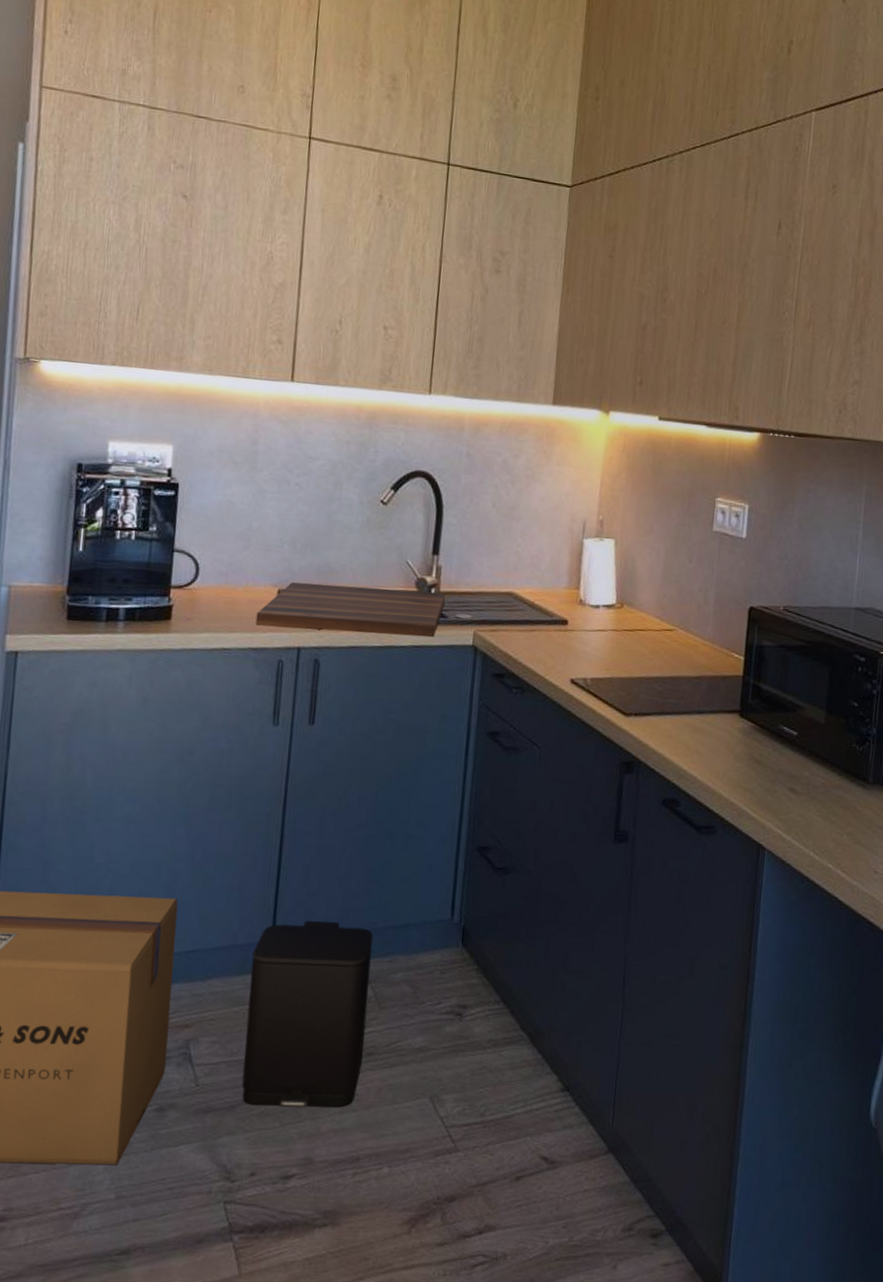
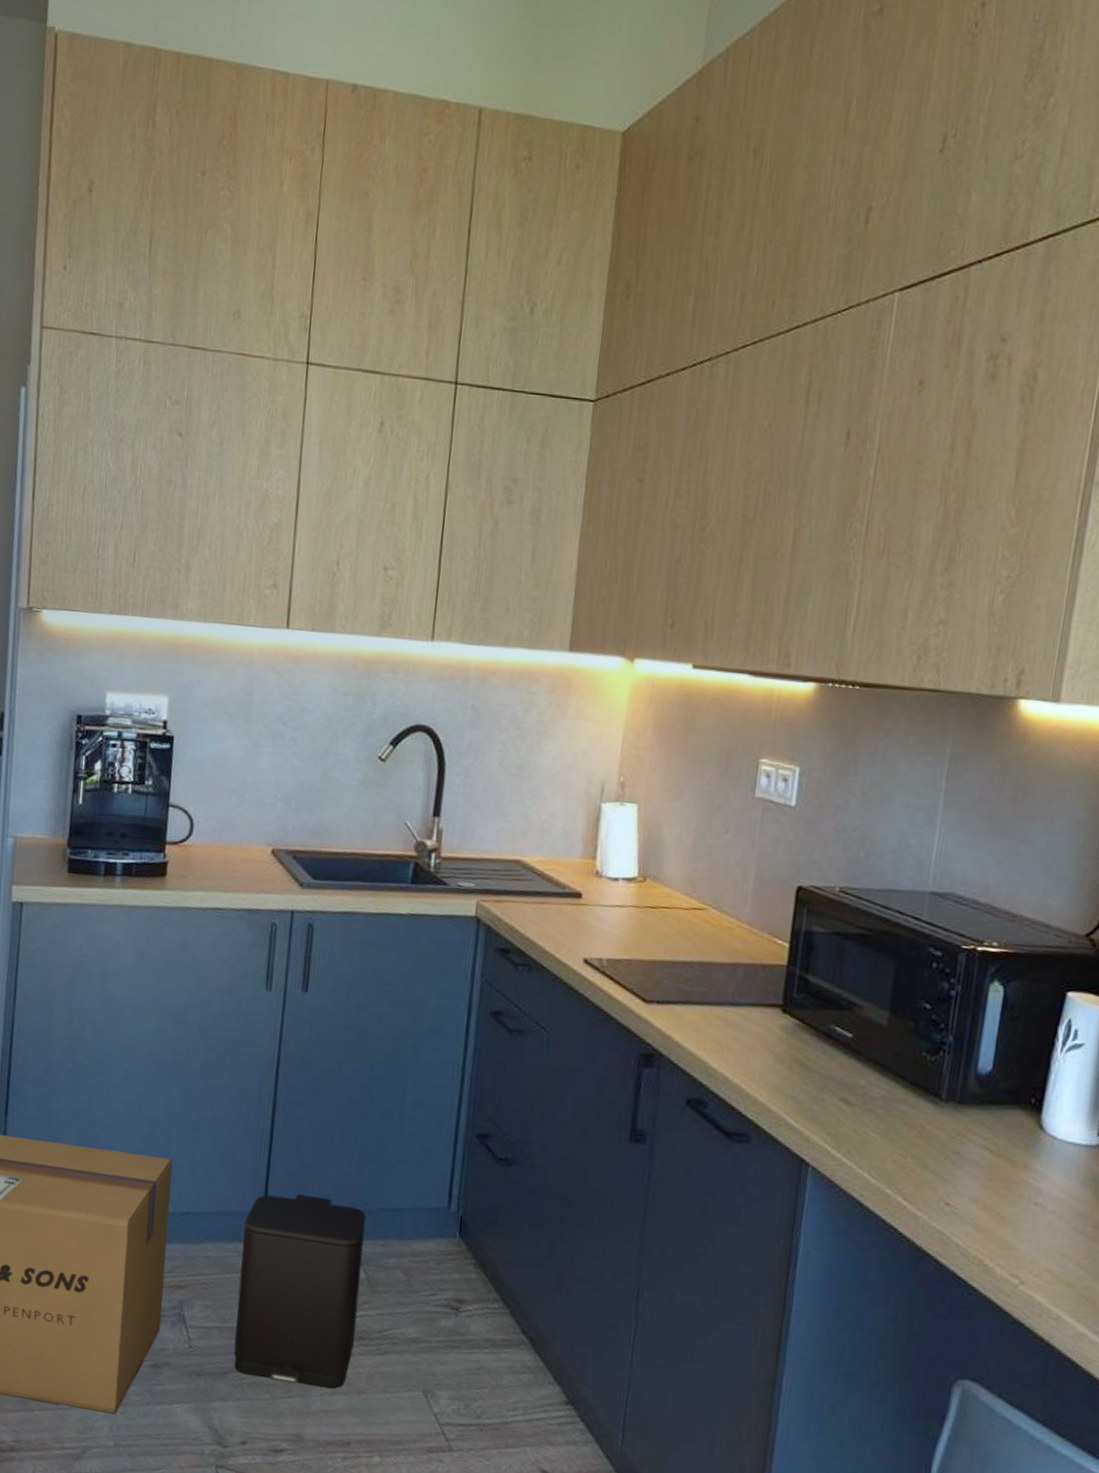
cutting board: present [255,582,445,638] -> none [249,842,447,906]

